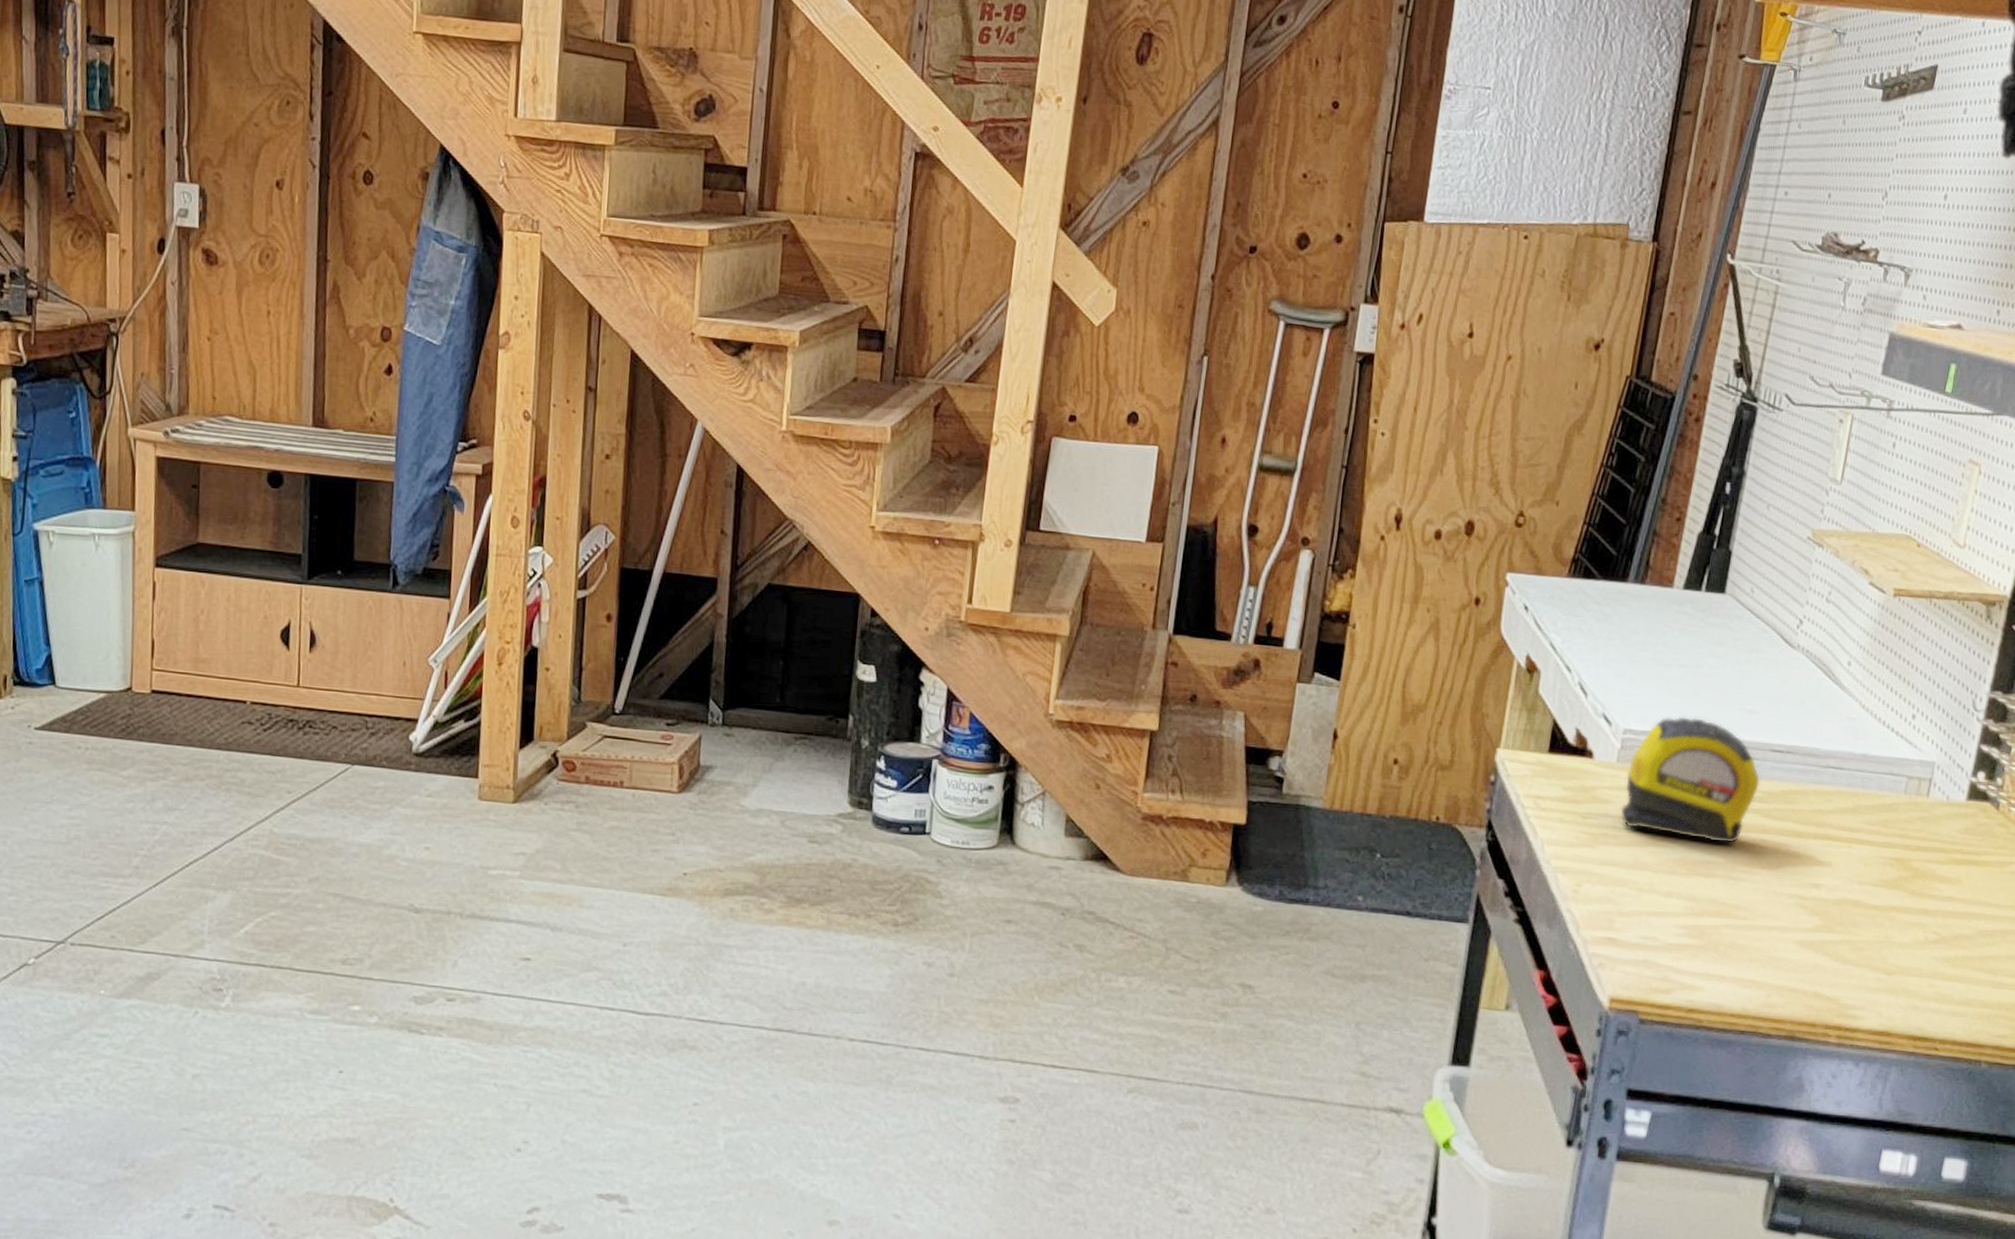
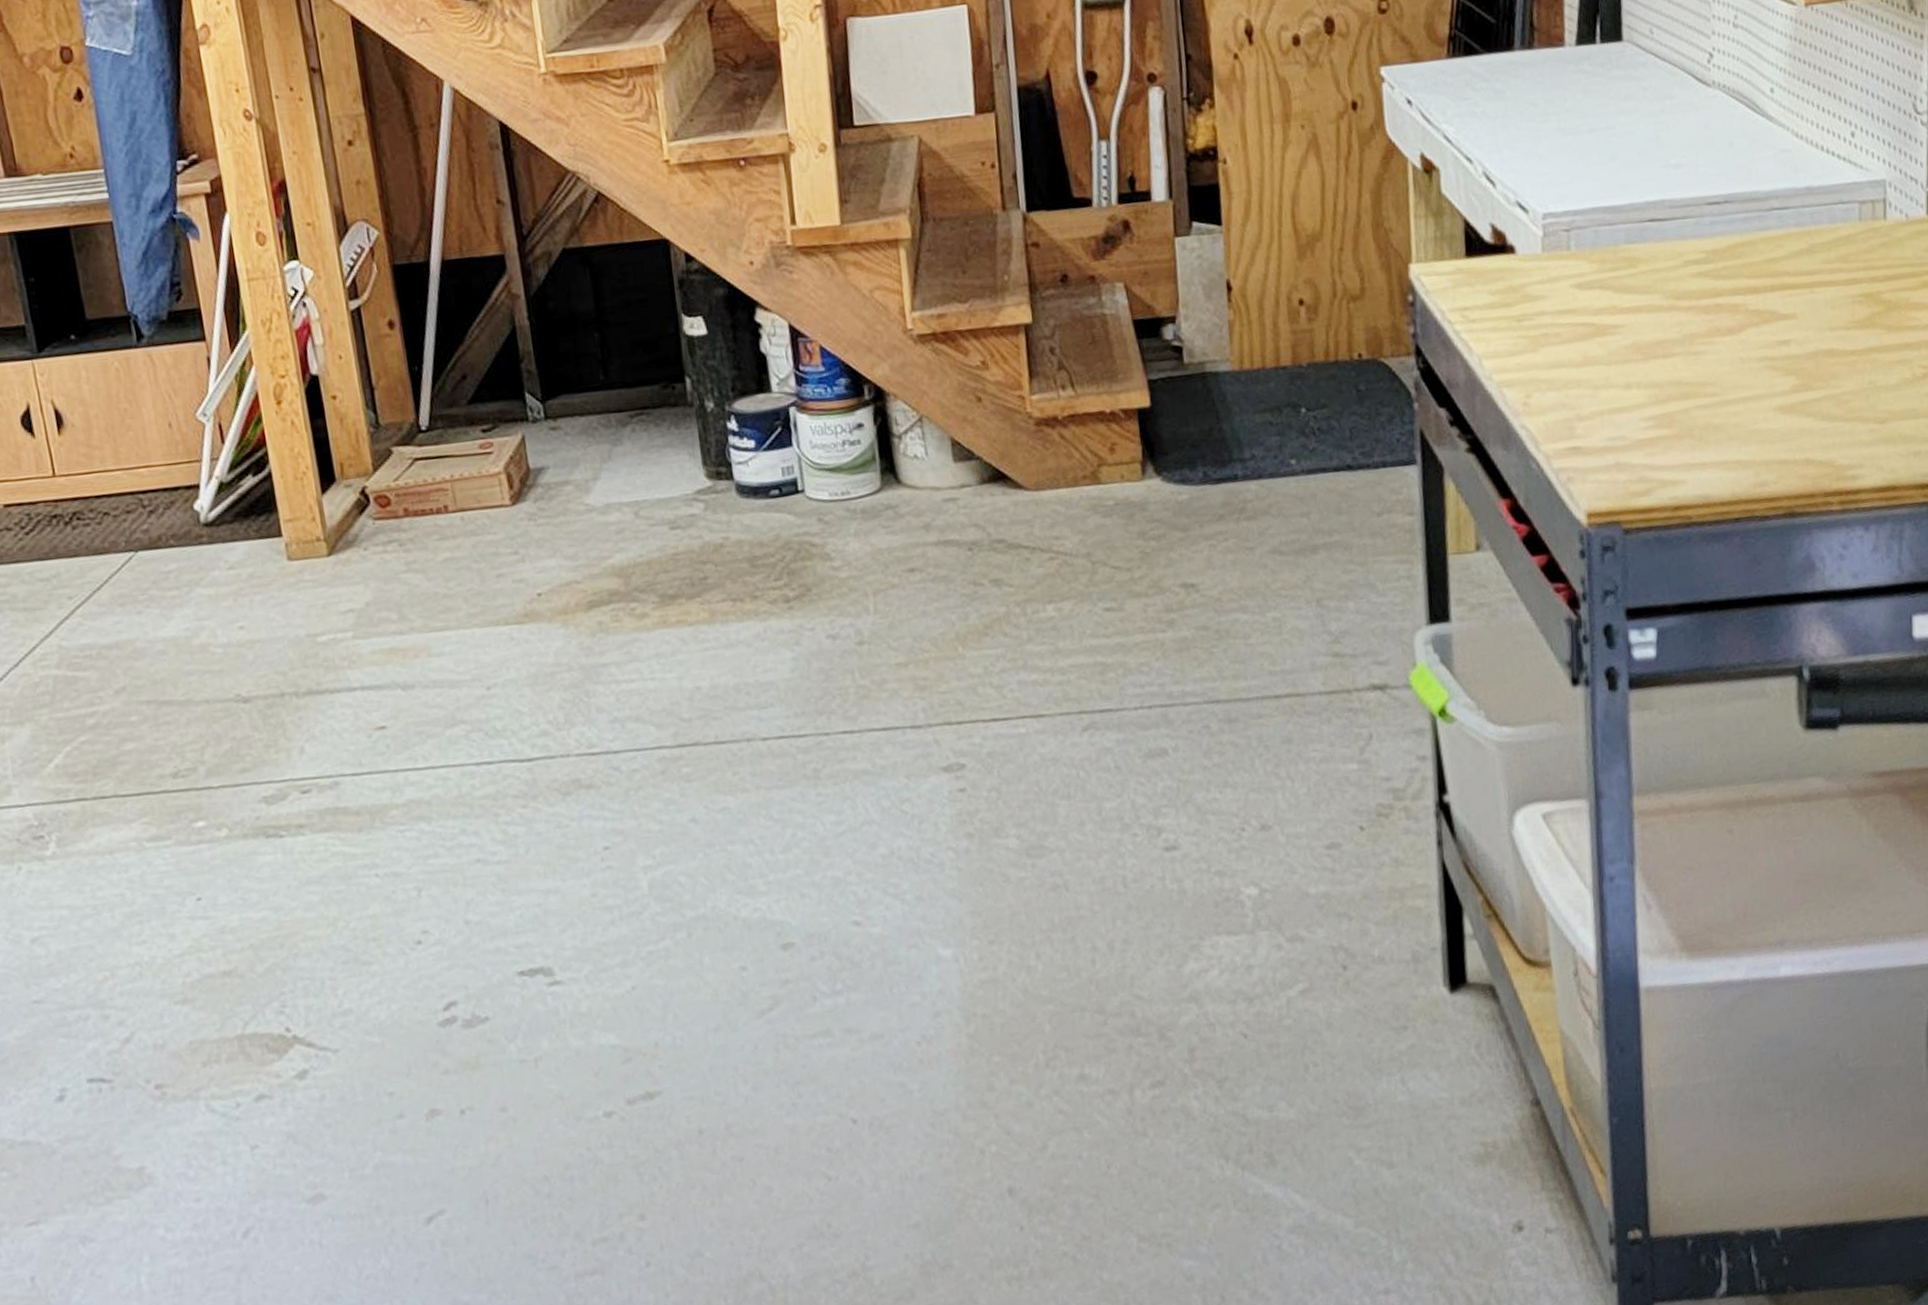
tape measure: present [1619,716,1761,844] -> none [1555,183,1703,322]

